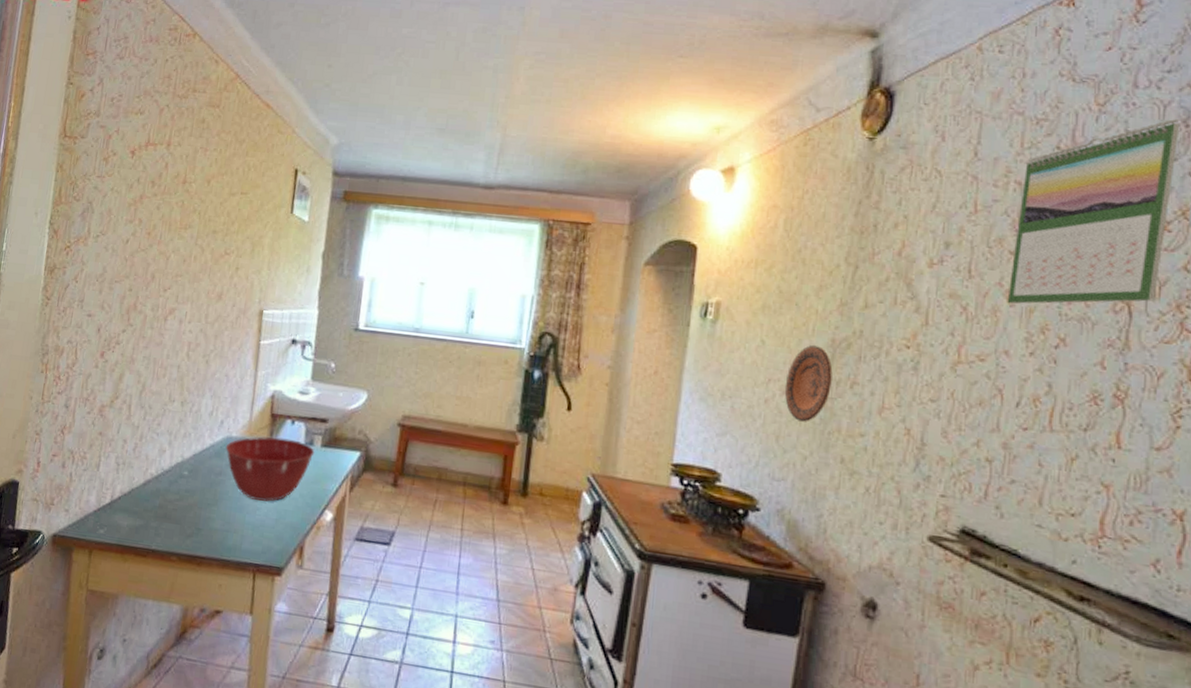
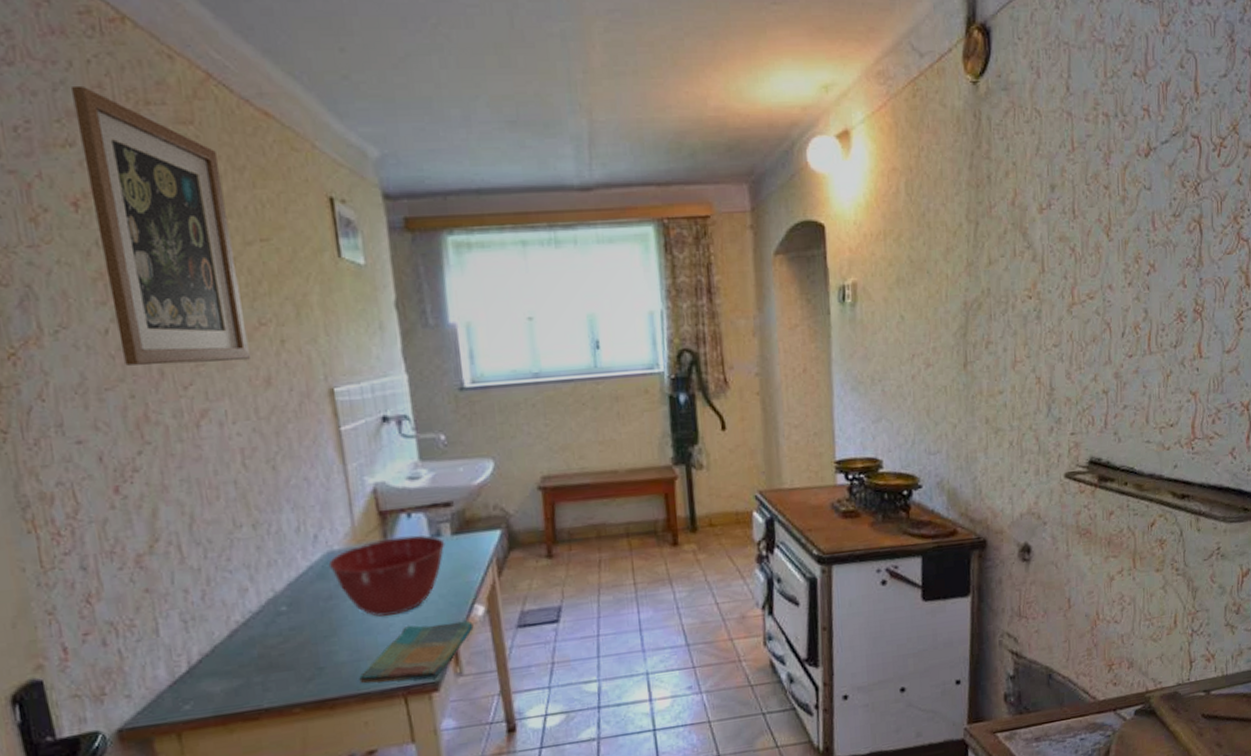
wall art: none [132,75,228,278] -> present [72,85,250,366]
dish towel: none [224,512,321,565] -> present [359,620,474,683]
decorative plate: present [784,345,833,422] -> none [928,312,969,391]
calendar: present [1007,118,1180,304] -> none [1106,33,1227,239]

